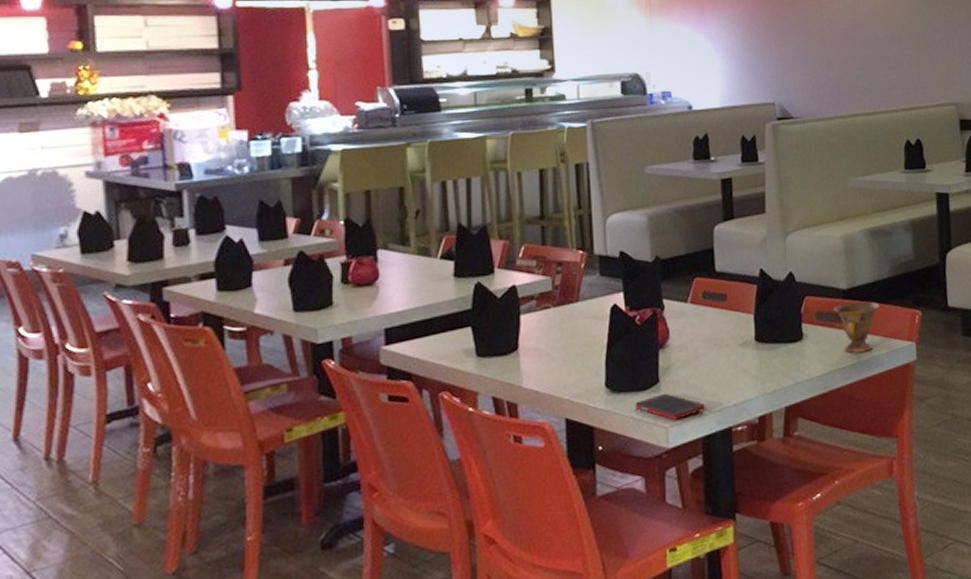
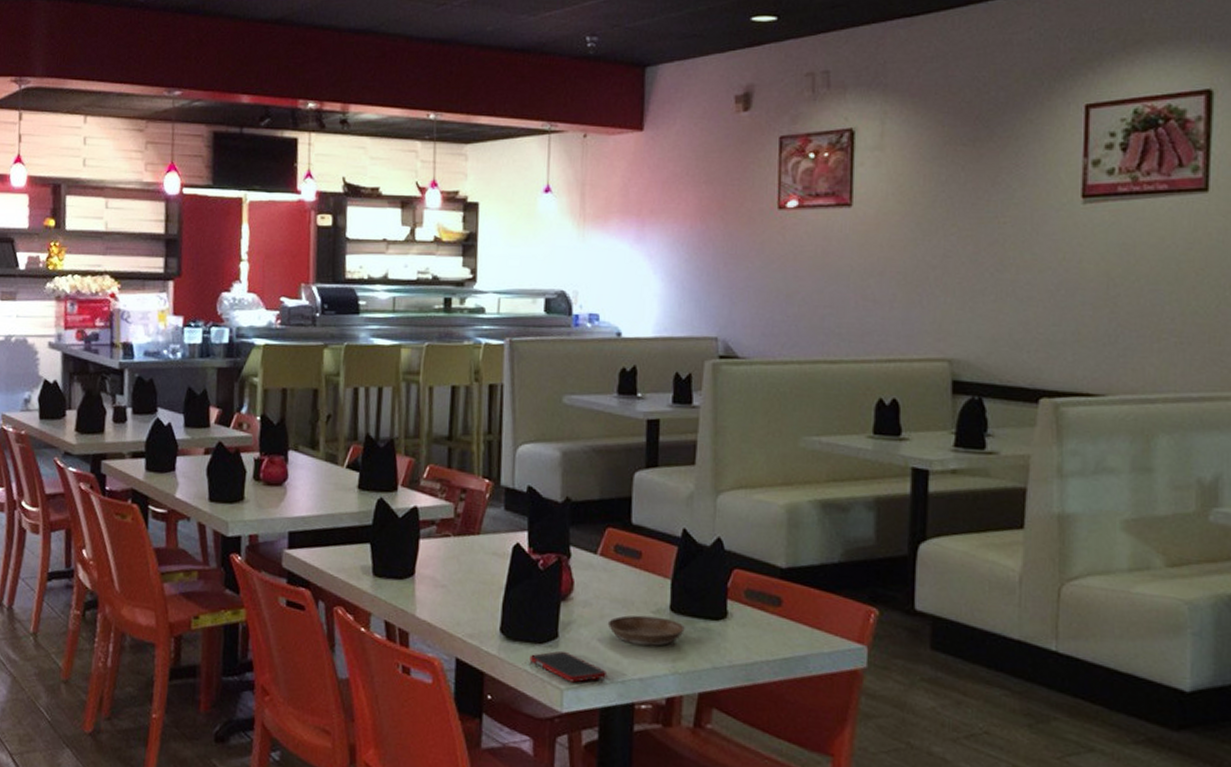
saucer: none [702,348,769,376] -> present [607,615,685,646]
teacup: present [834,301,879,353] -> none [768,584,825,646]

